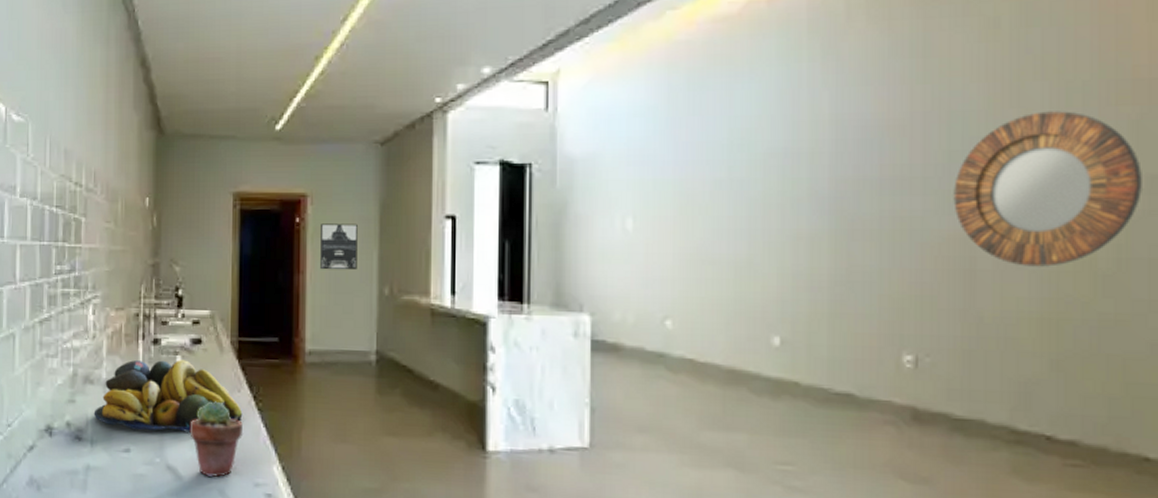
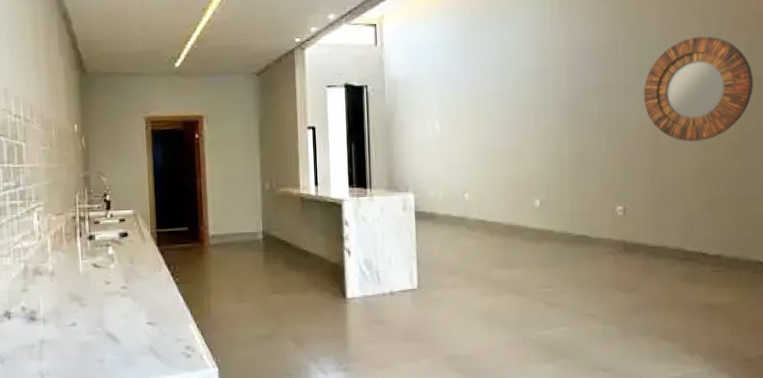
fruit bowl: present [93,360,243,434] -> none [44,250,164,308]
potted succulent: present [190,401,243,477] -> none [122,280,165,338]
wall art: present [320,223,358,270] -> none [215,136,244,173]

